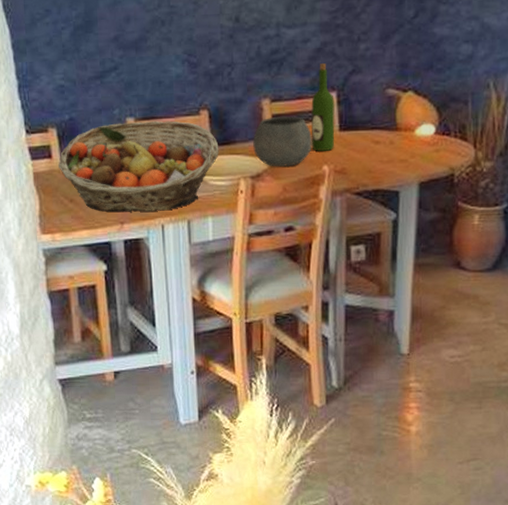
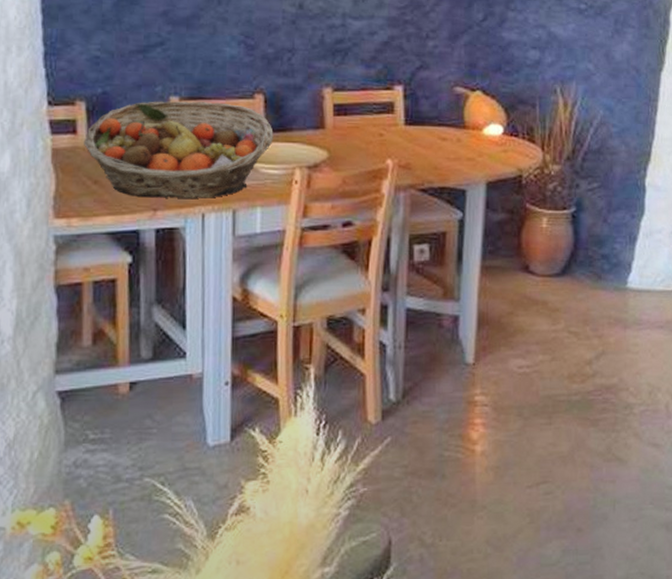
bowl: present [253,115,312,167] -> none [312,106,376,158]
wine bottle: present [311,63,335,151] -> none [375,57,401,145]

